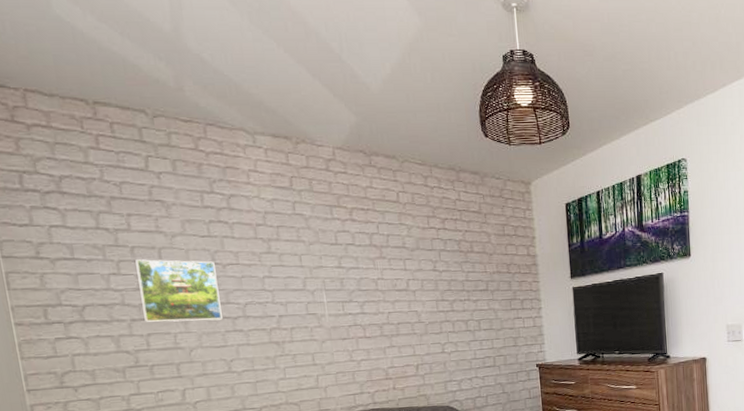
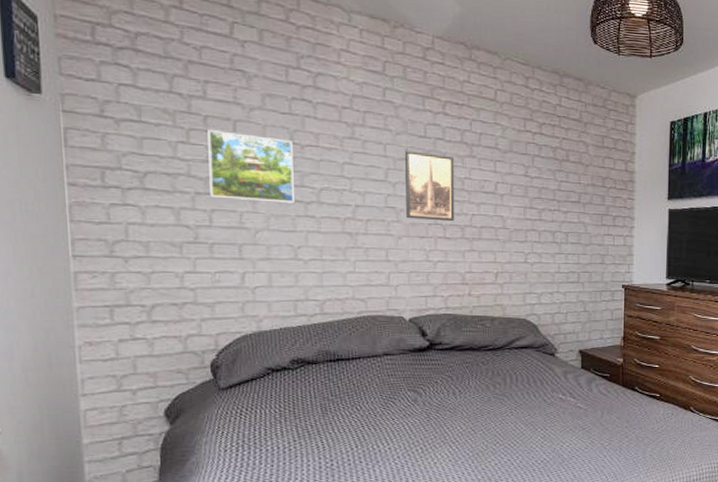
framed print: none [319,258,373,323] -> present [405,150,455,222]

